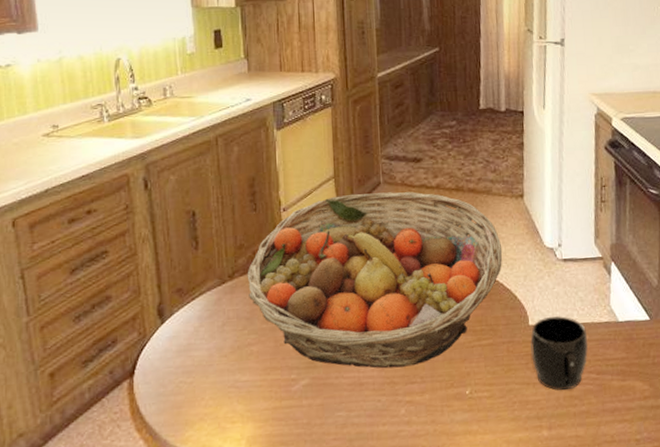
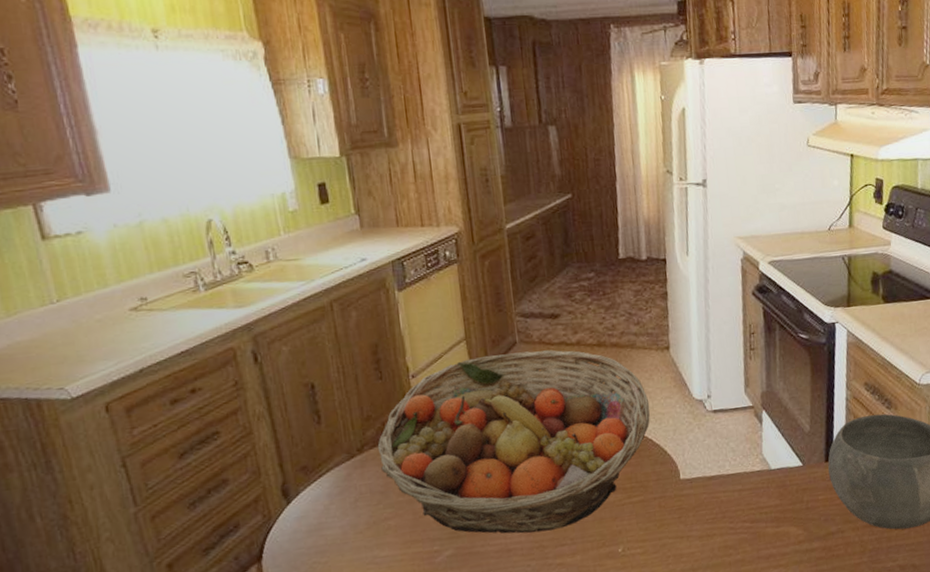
mug: present [530,316,588,391] -> none [682,468,741,542]

